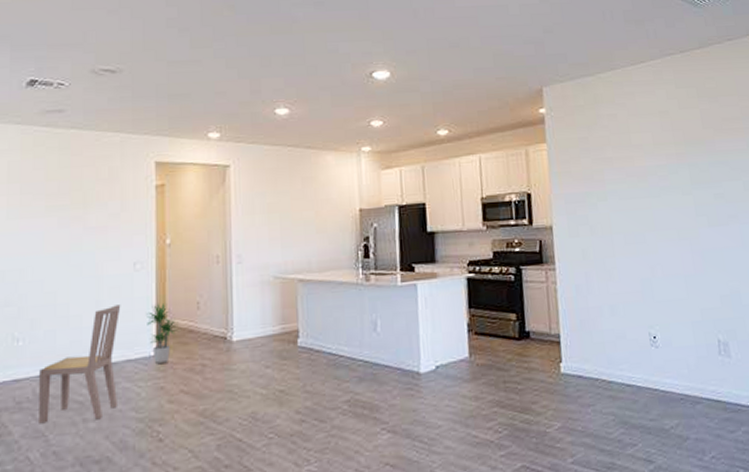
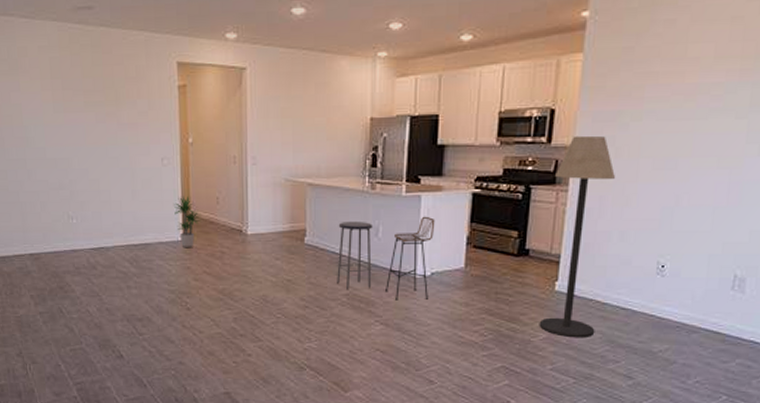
dining chair: present [39,304,121,424] -> none [91,195,154,288]
bar stool: none [333,316,374,396] -> present [337,221,373,291]
bar stool: none [388,305,436,402] -> present [384,216,435,301]
floor lamp: none [540,216,607,423] -> present [539,135,615,337]

